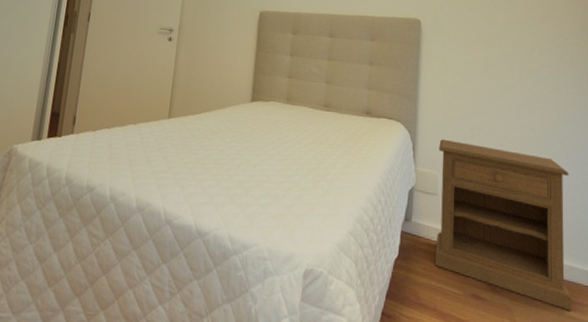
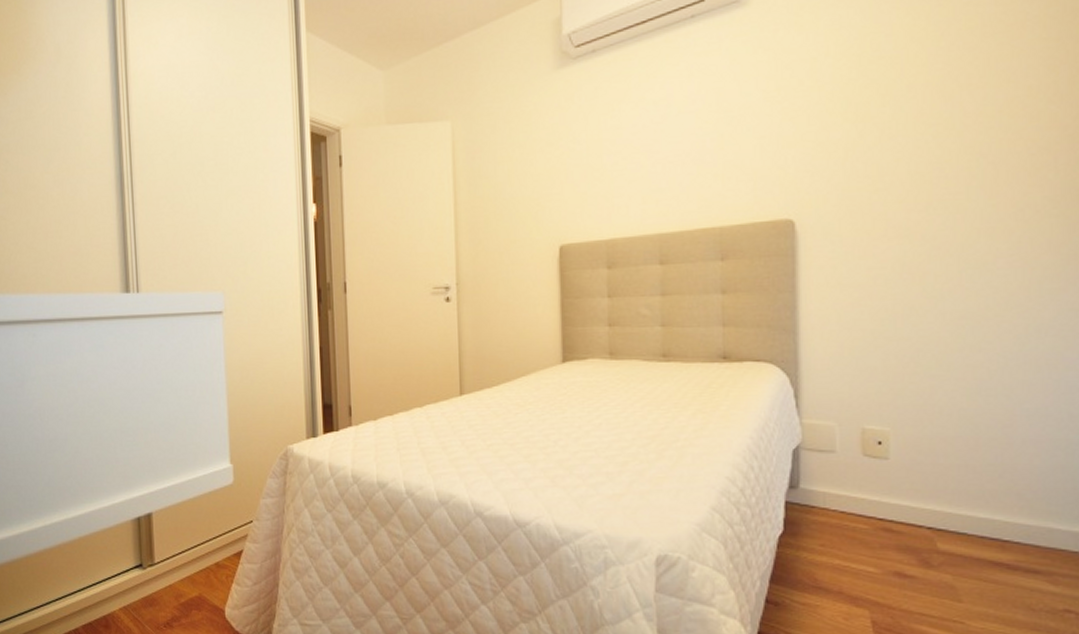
nightstand: present [435,139,572,311] -> none [834,378,1052,585]

